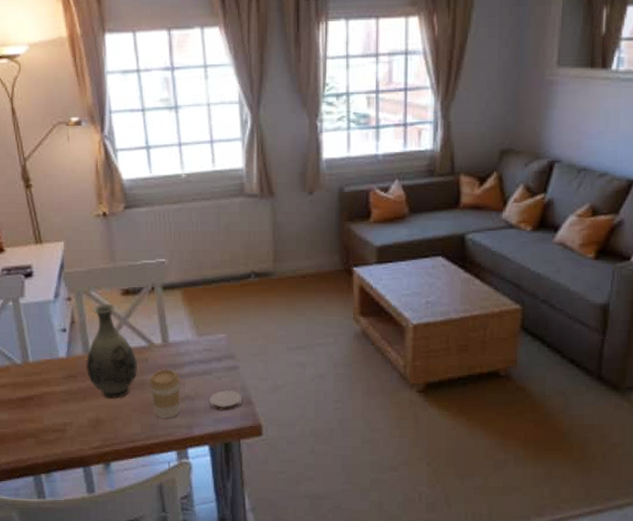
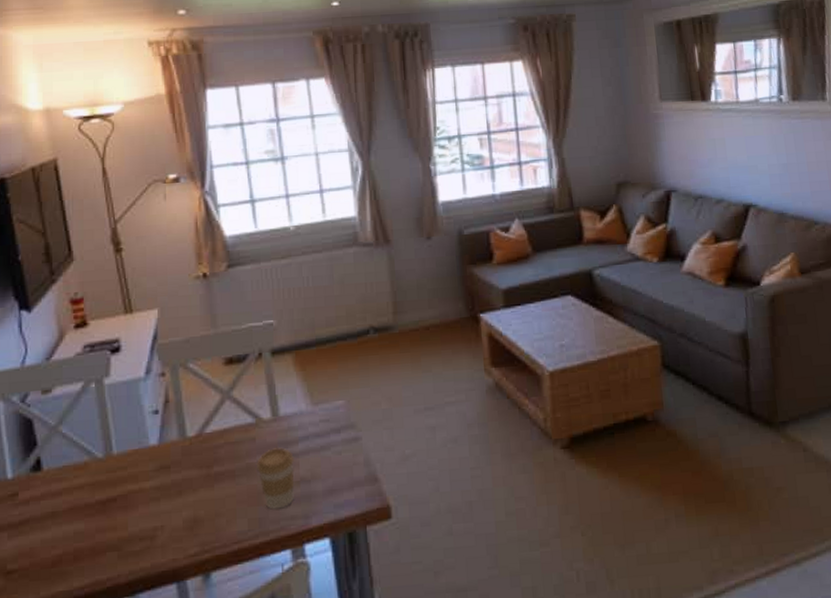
vase: present [86,303,137,399] -> none [182,375,243,492]
coaster: present [209,390,243,411] -> none [328,467,367,493]

